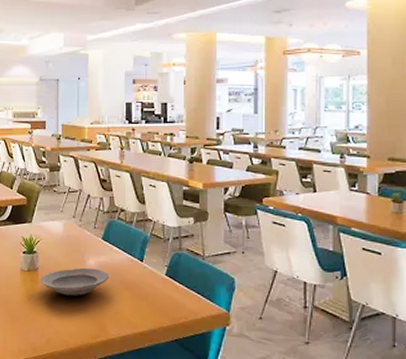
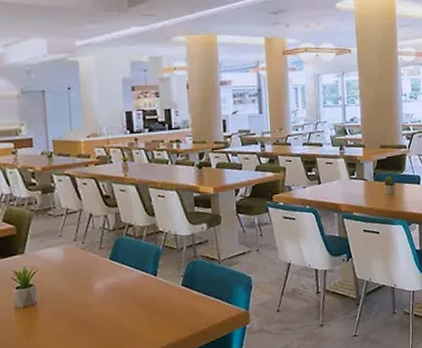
plate: present [39,267,110,296] -> none [39,291,121,327]

